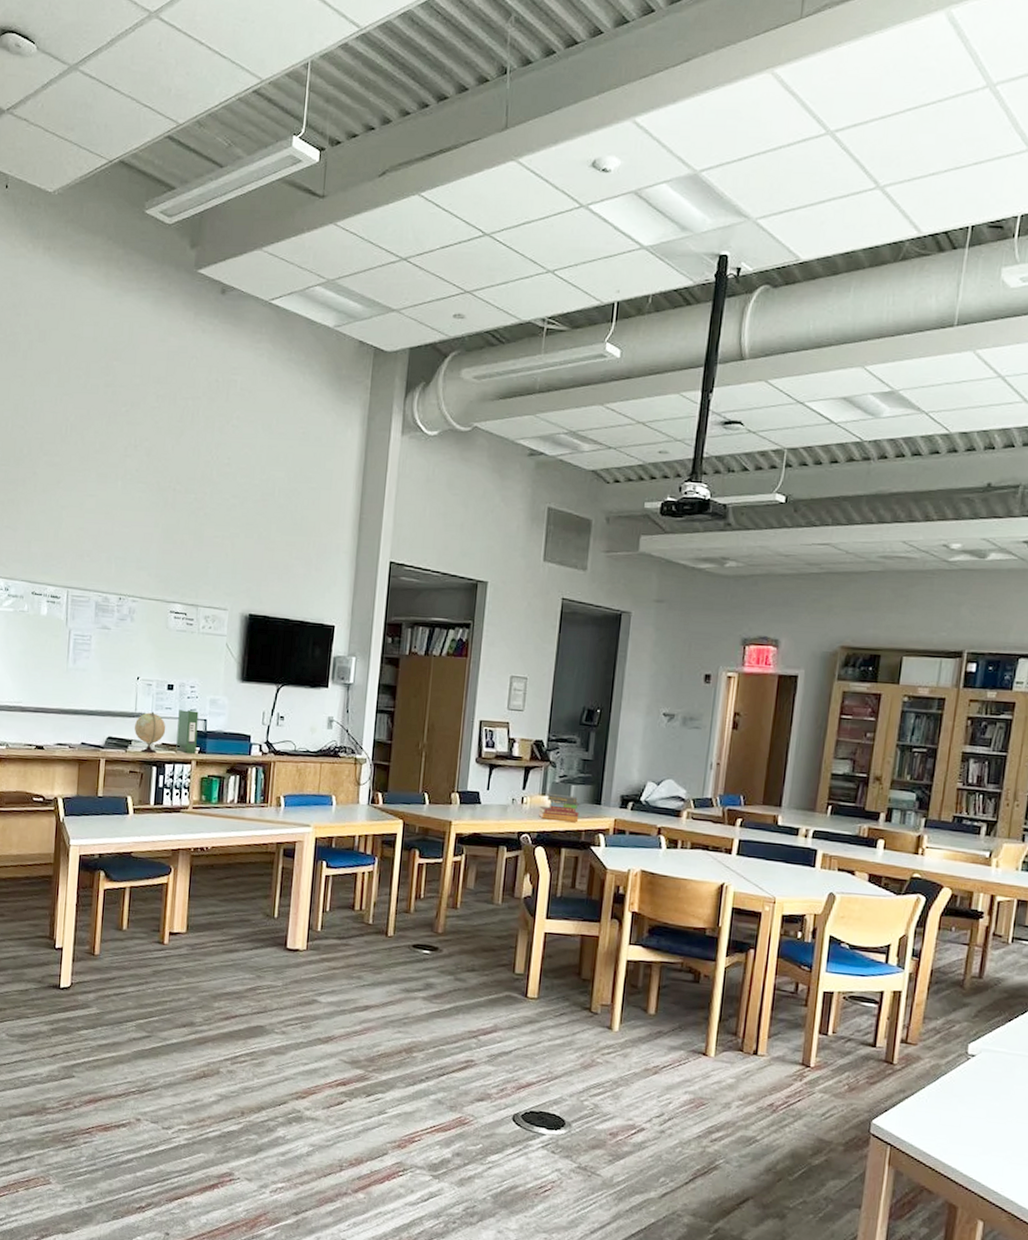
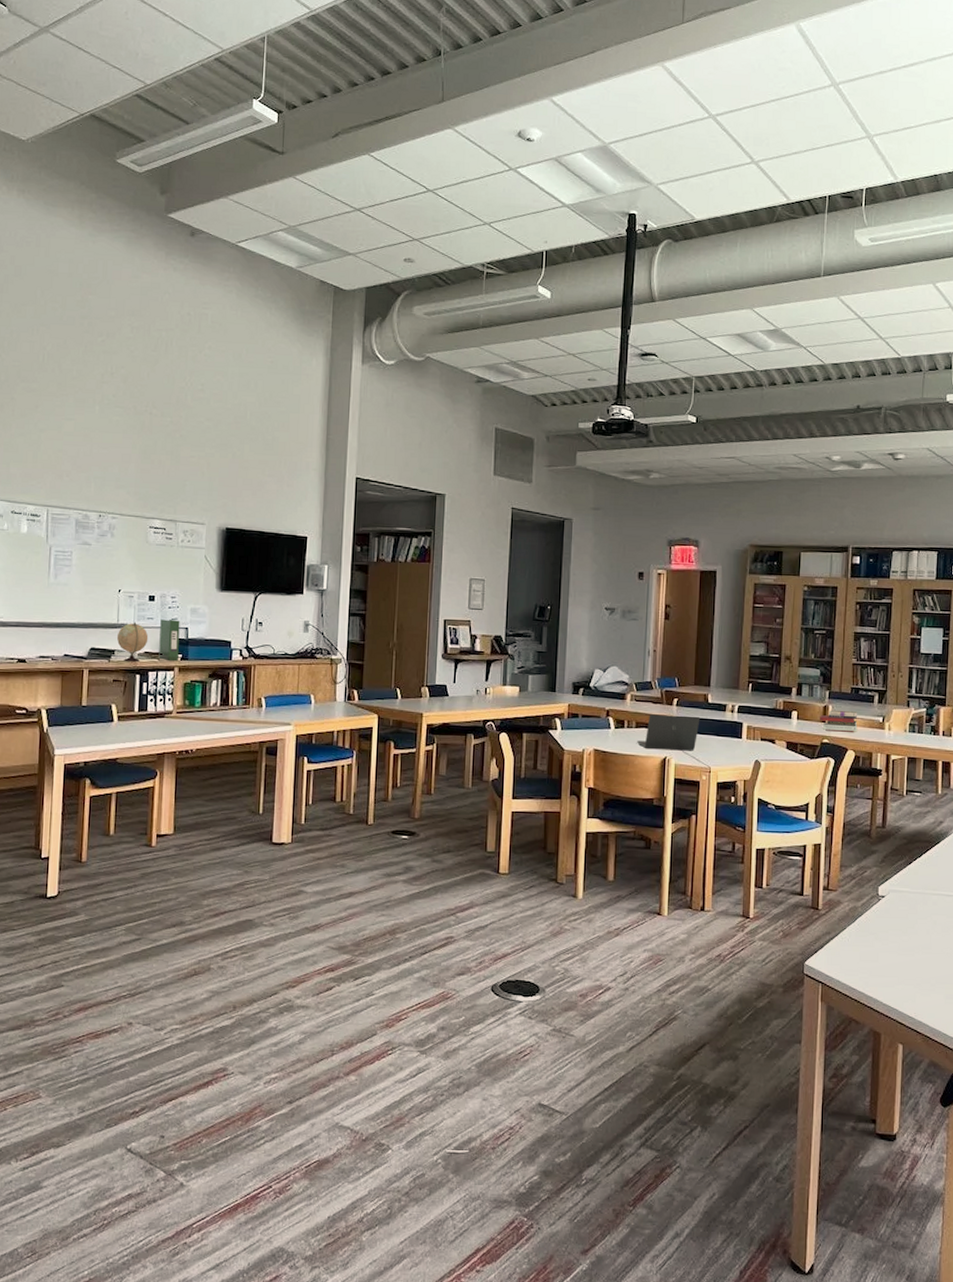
books: present [538,793,579,823] -> none [501,683,537,710]
laptop: none [691,835,767,878] -> present [637,714,700,751]
books: none [911,840,959,869] -> present [820,710,858,733]

